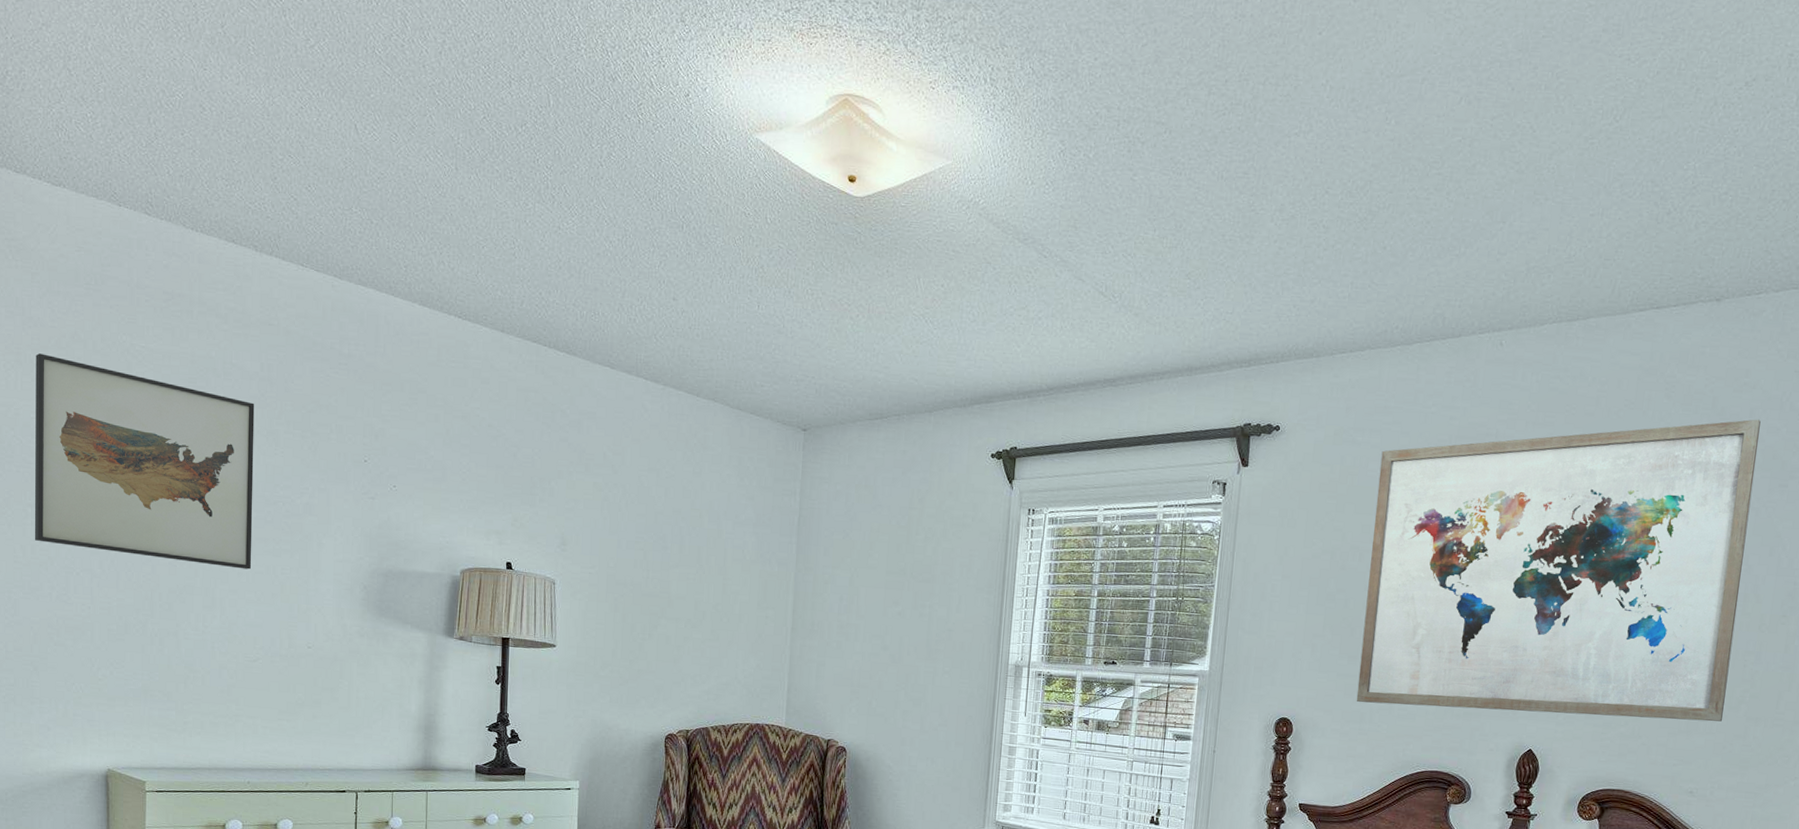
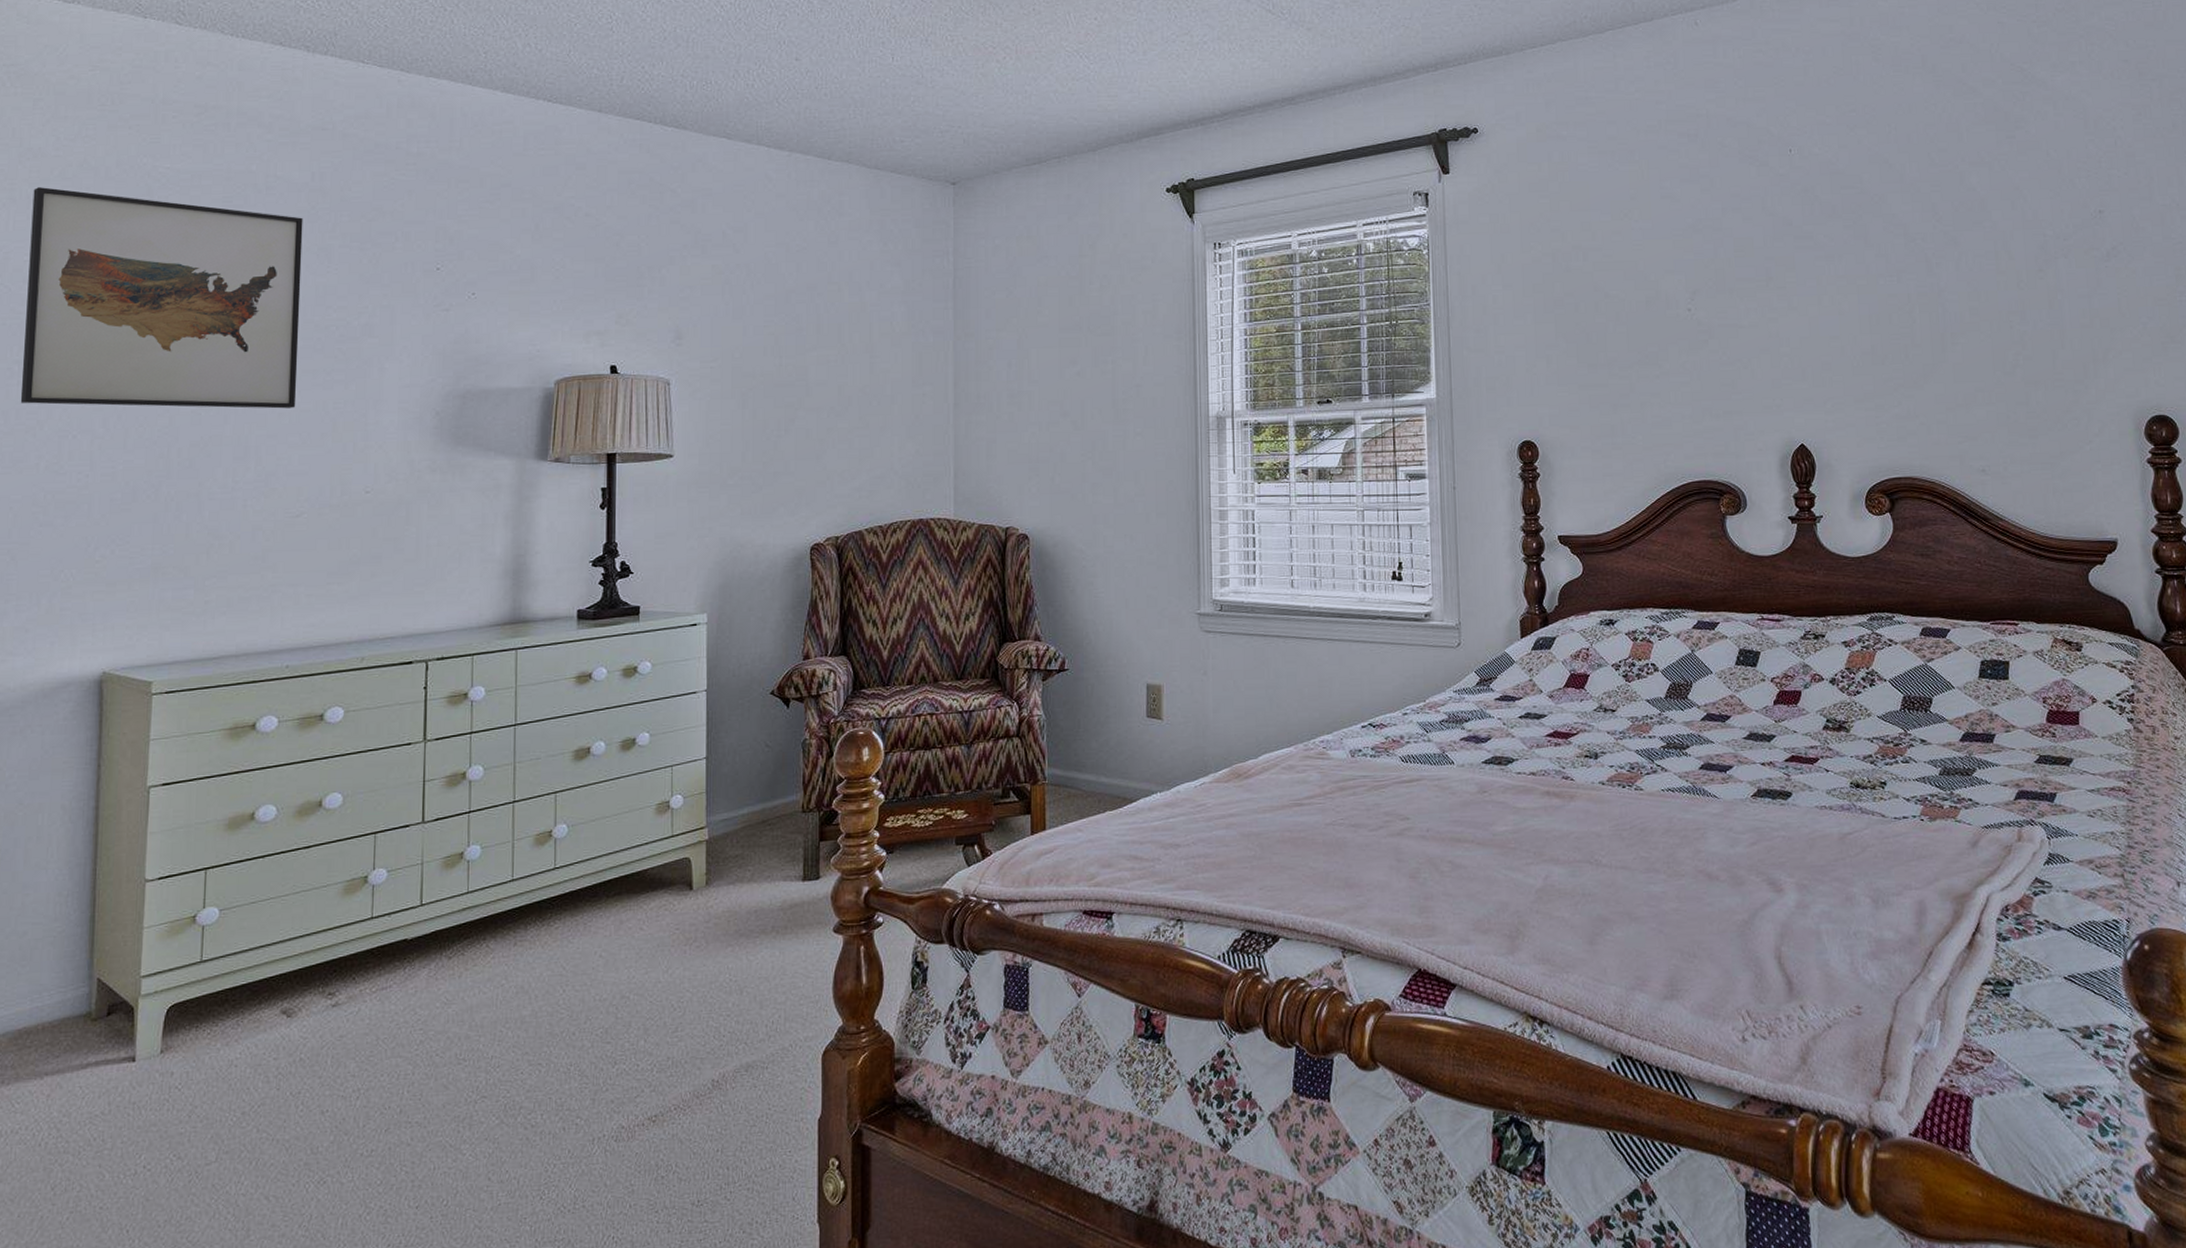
wall art: present [1356,419,1761,722] -> none [1590,73,2000,414]

